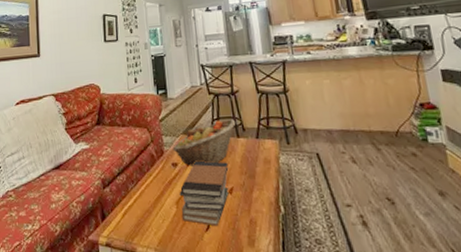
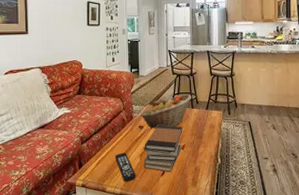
remote control: none [144,199,173,240] -> present [114,152,136,182]

